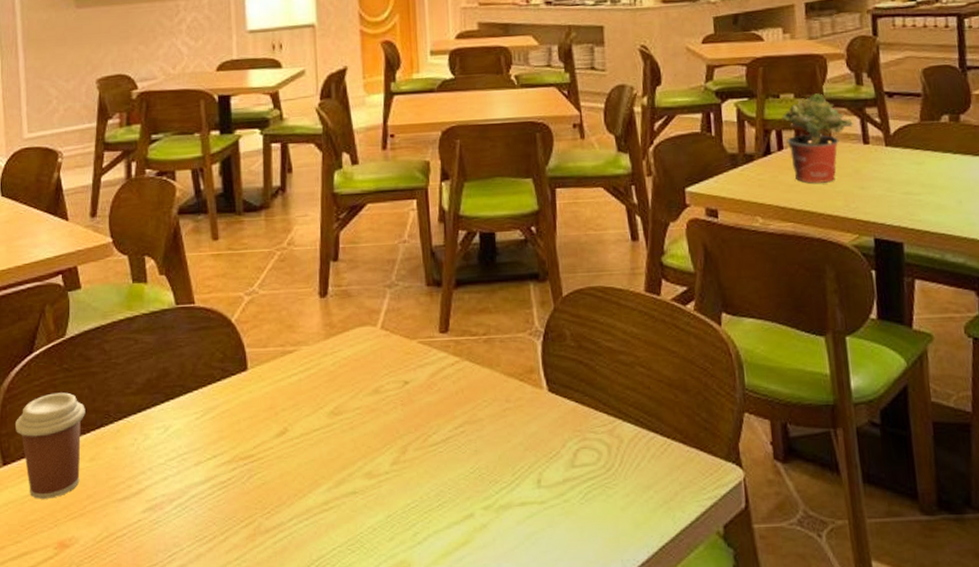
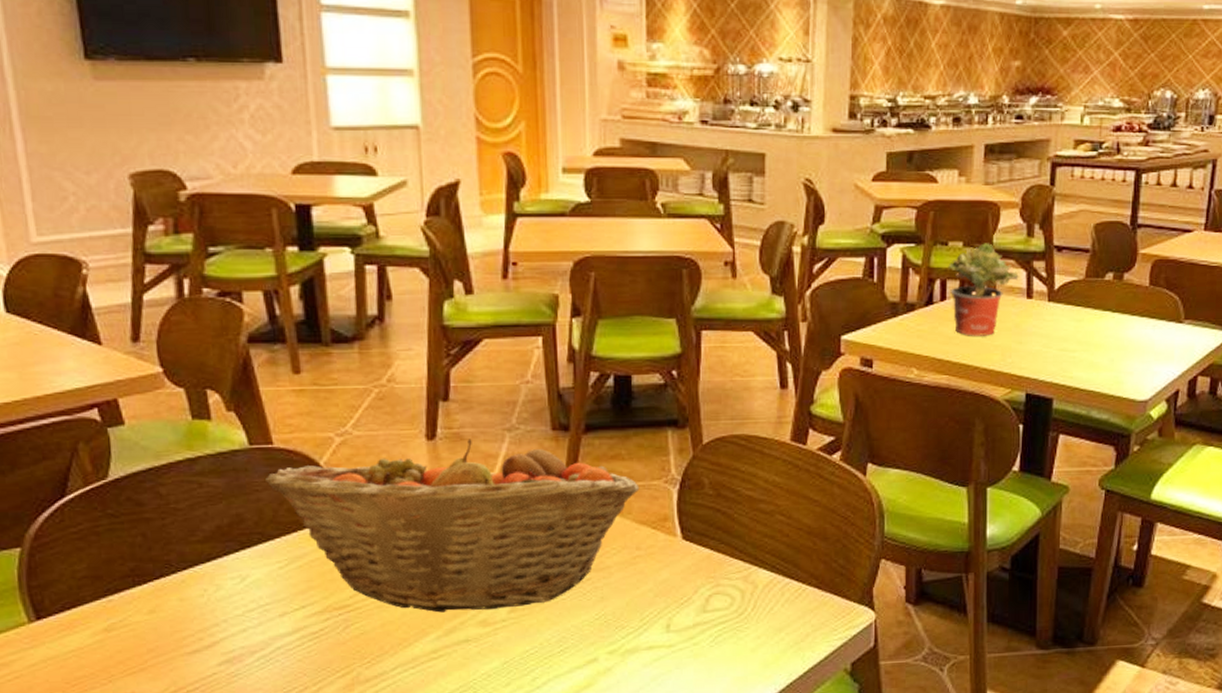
coffee cup: present [14,392,86,499] -> none [47,540,140,655]
fruit basket: none [188,295,507,464] -> present [266,439,640,613]

